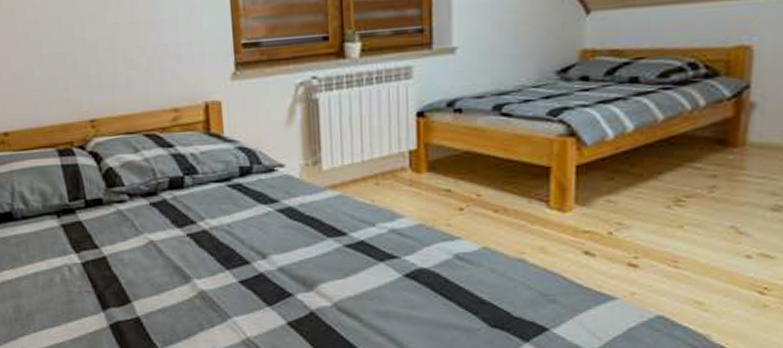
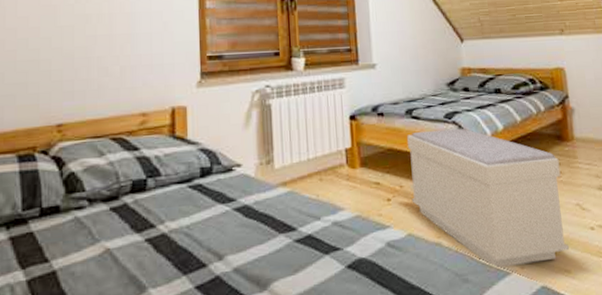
bench: none [491,128,715,292] -> present [406,128,570,269]

